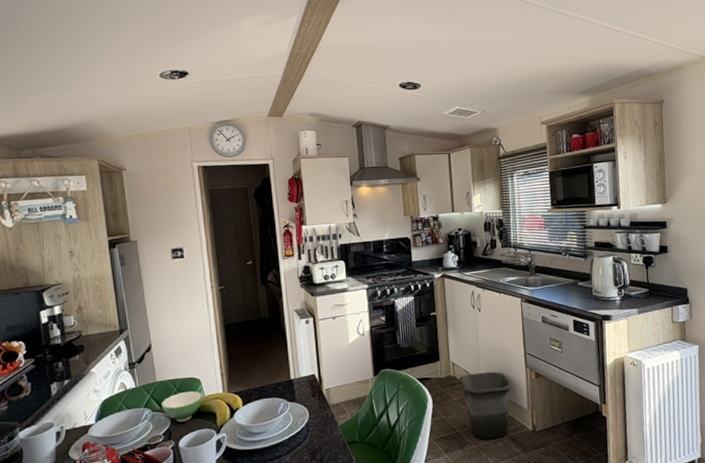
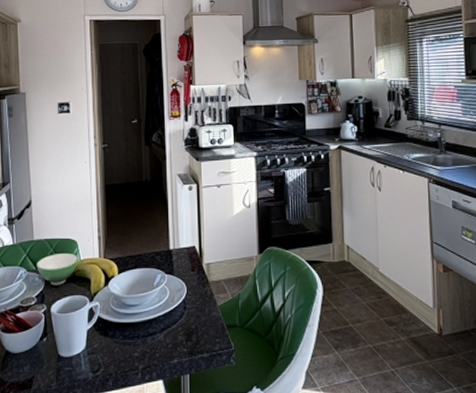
waste bin: present [459,371,513,439] -> none [354,260,416,338]

